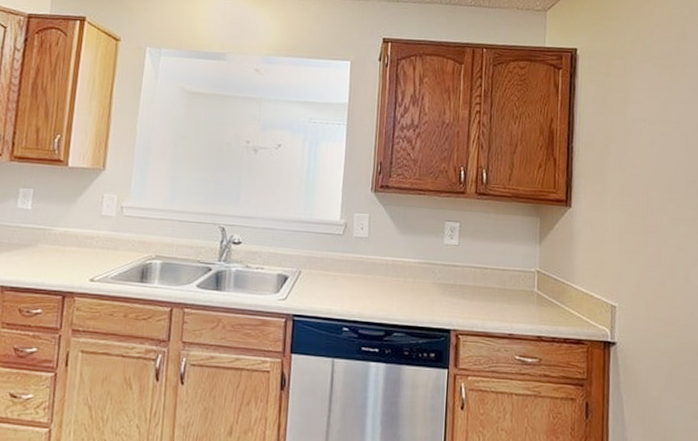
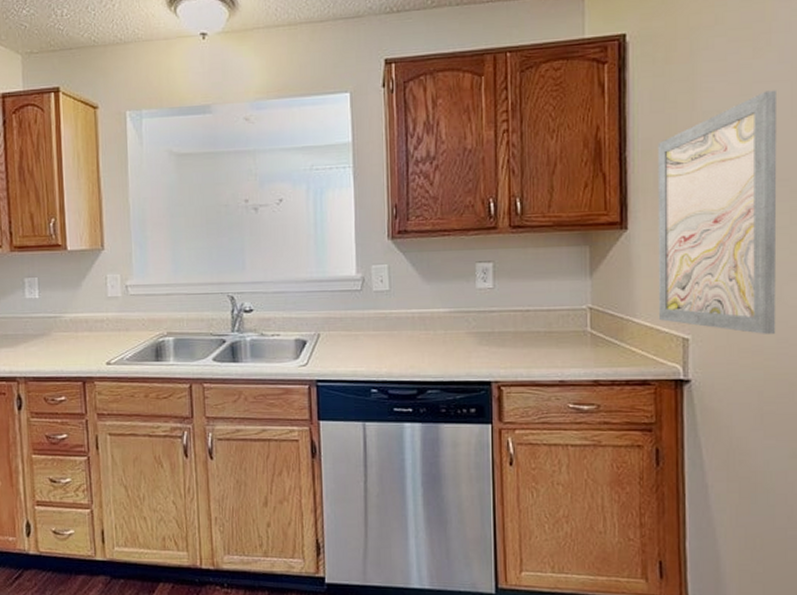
wall art: none [592,109,687,308] -> present [657,90,777,334]

